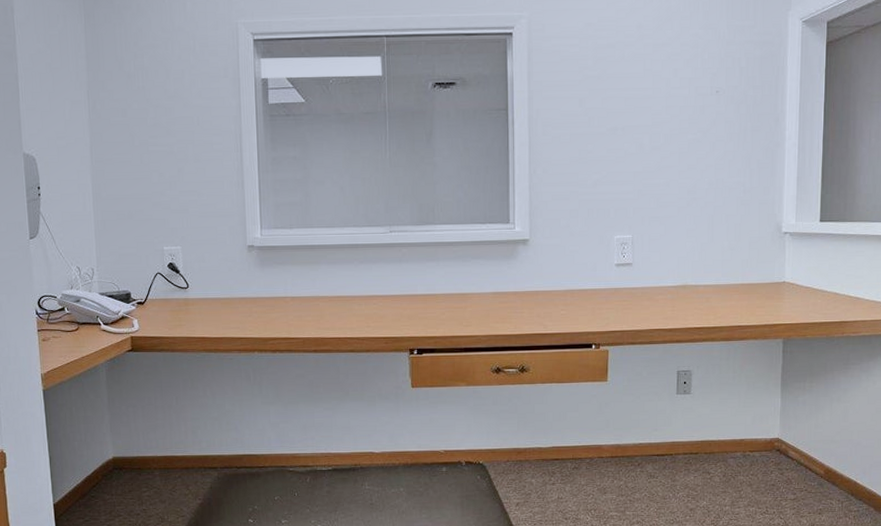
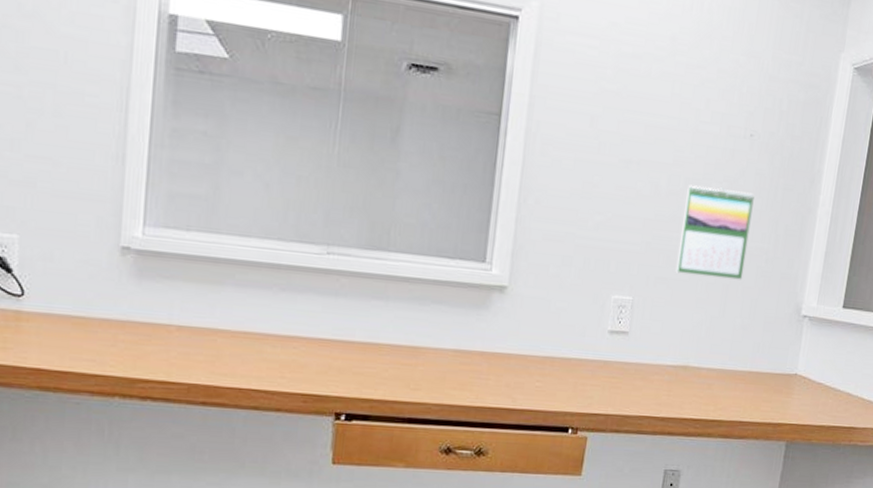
calendar: none [665,138,726,211] -> present [675,184,754,280]

